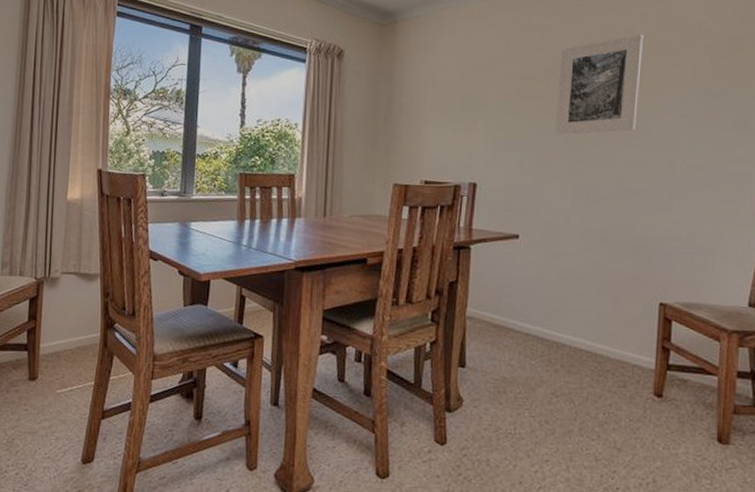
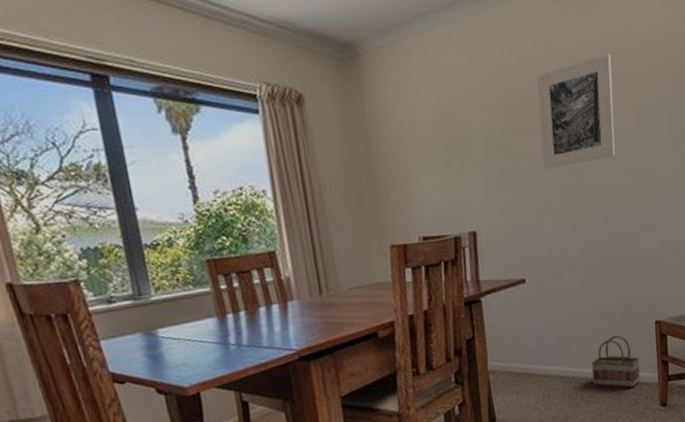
basket: none [577,309,635,368] -> present [592,335,640,388]

